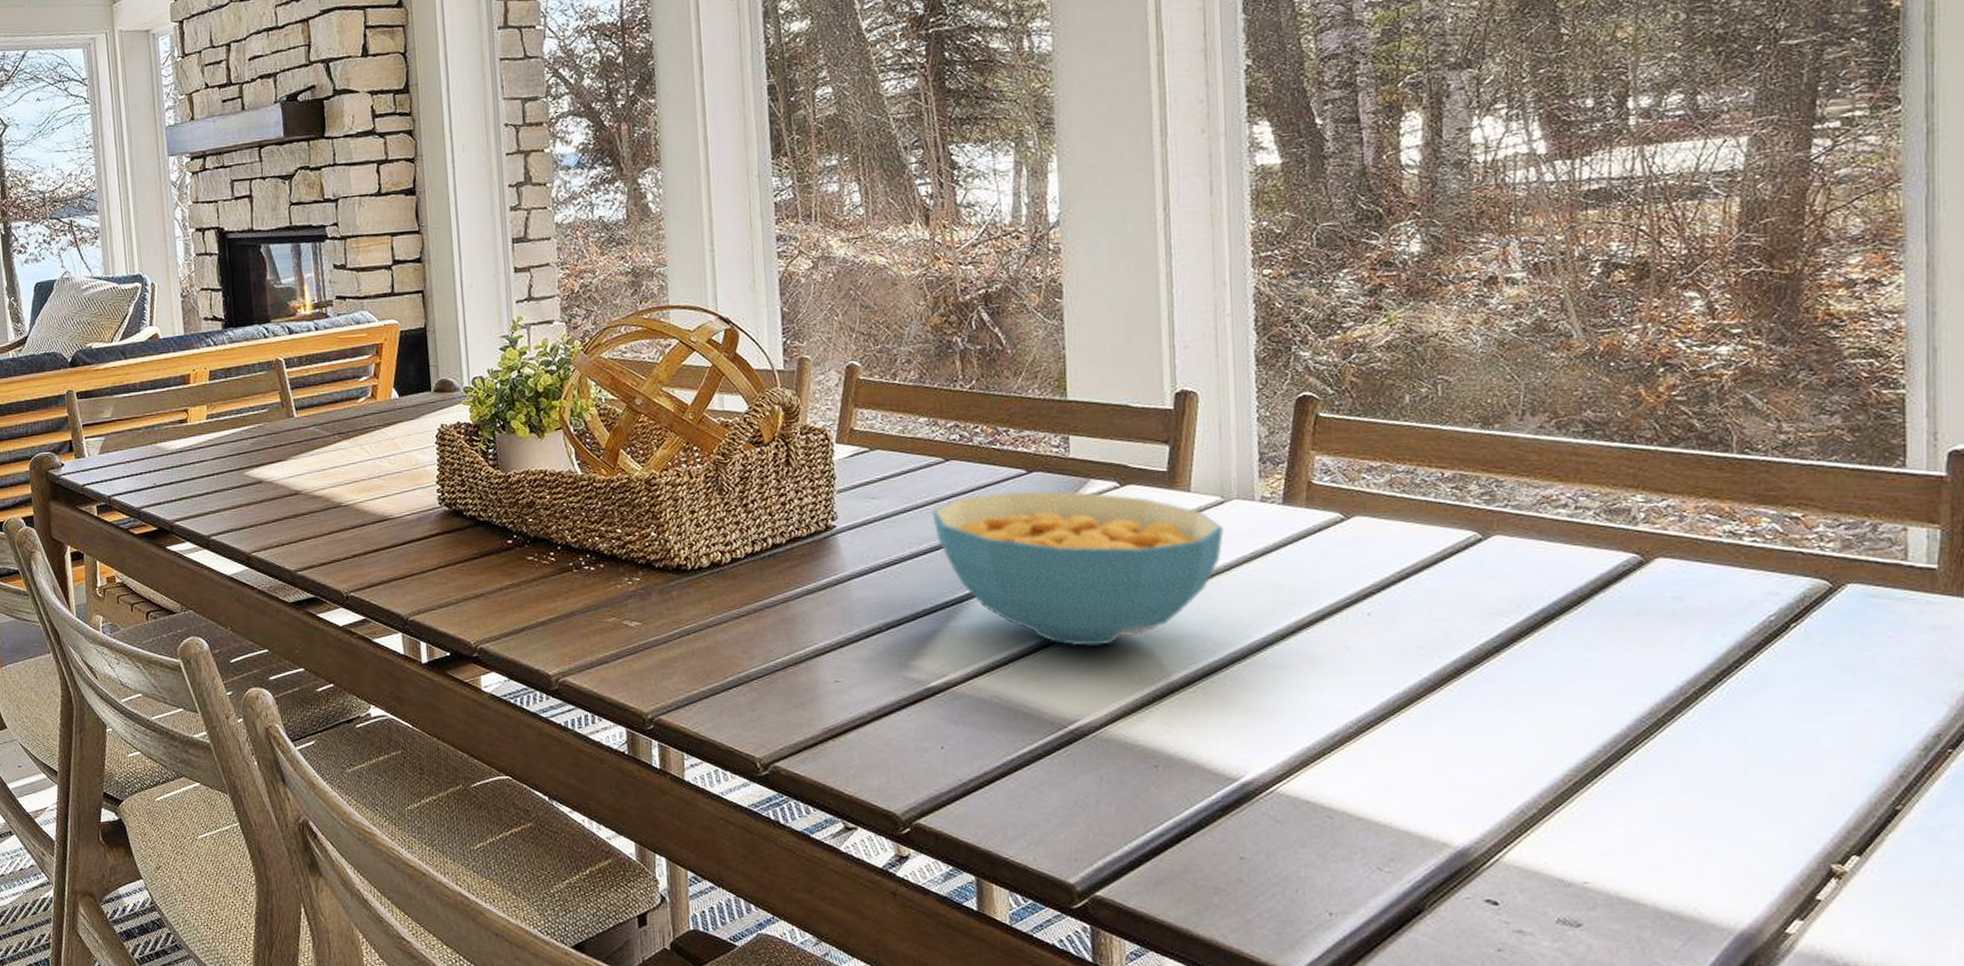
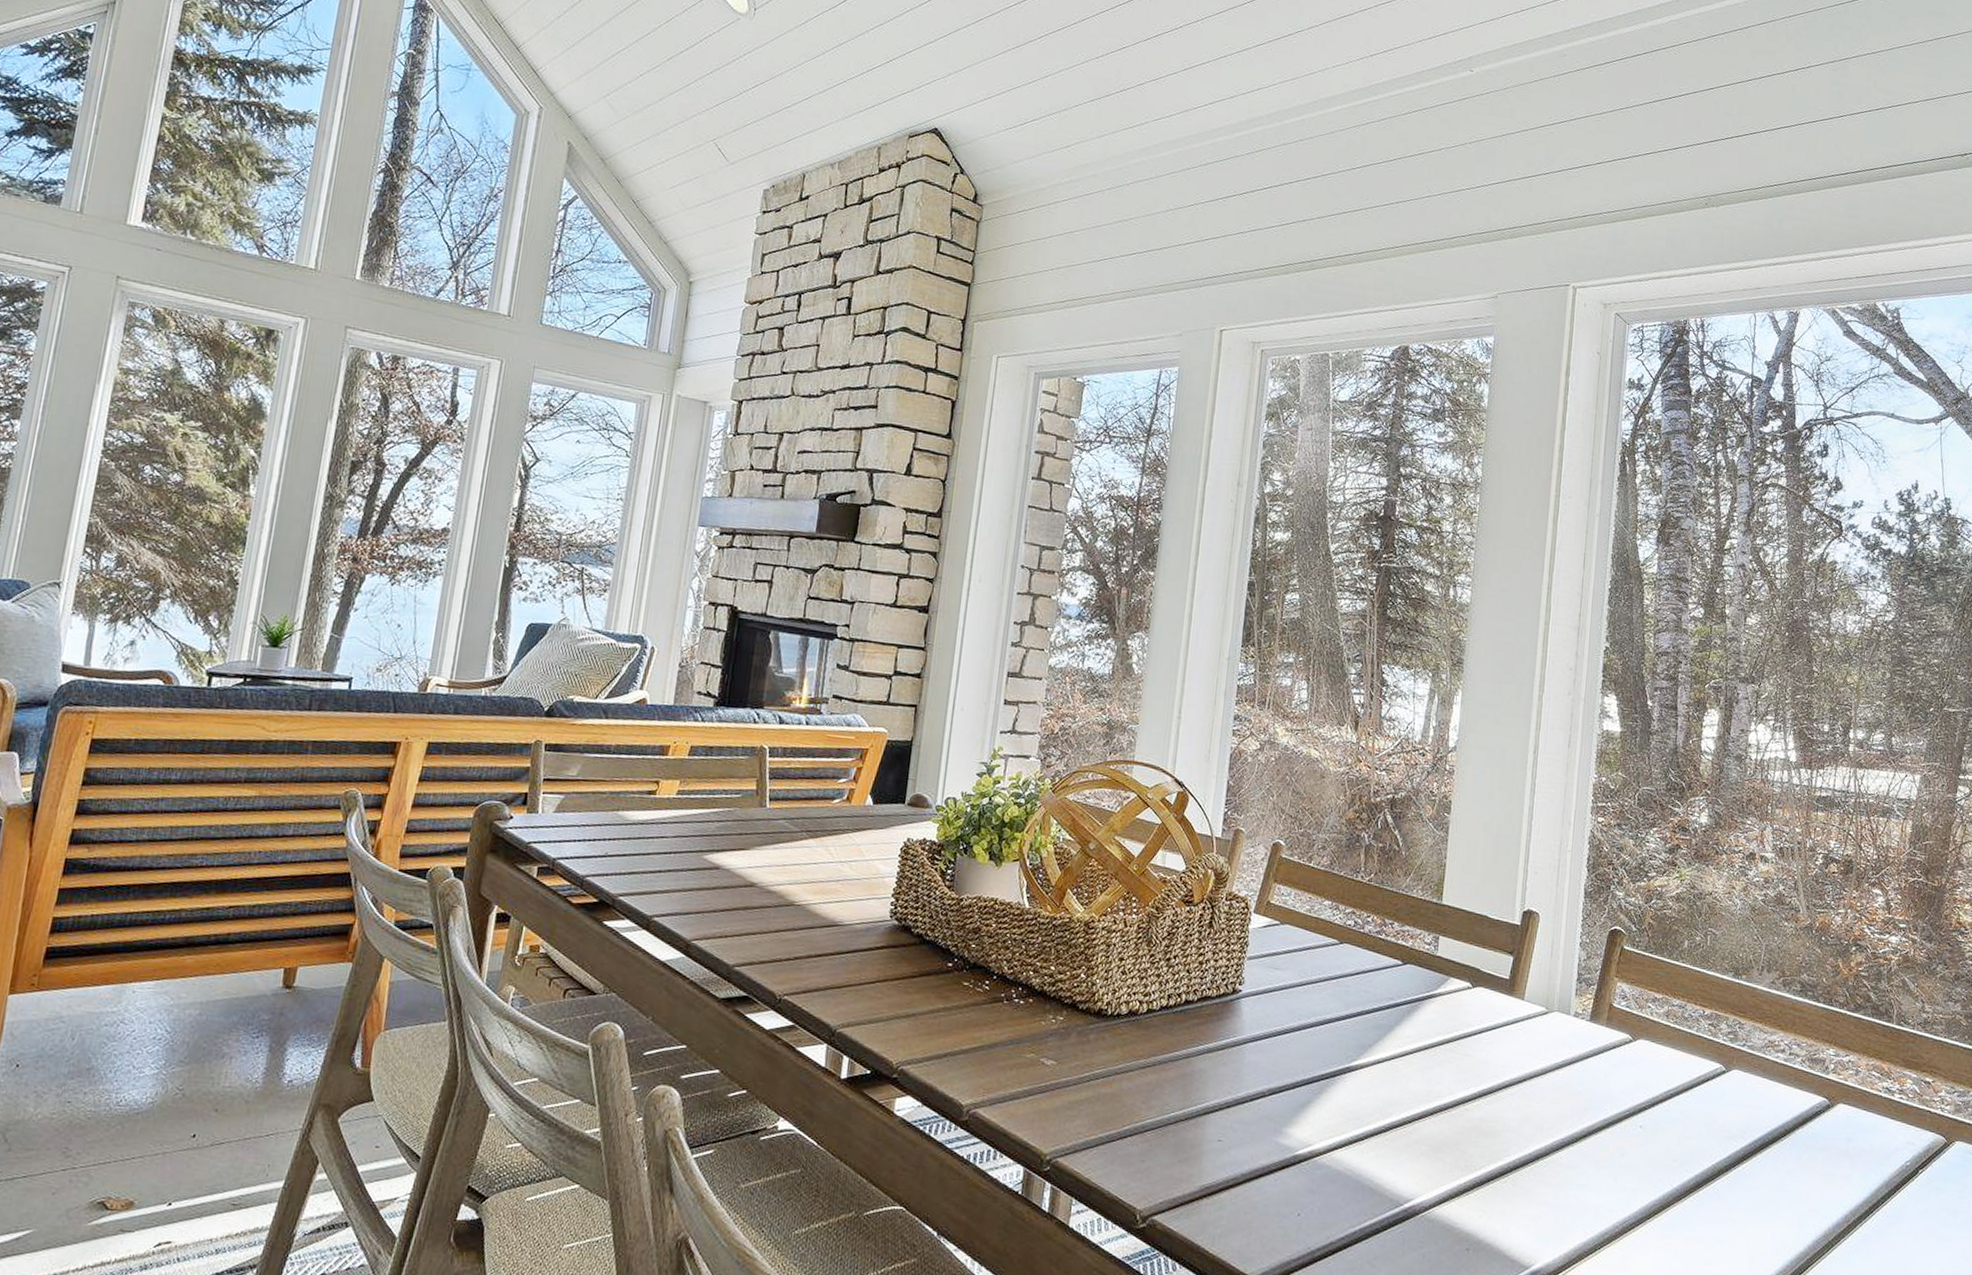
cereal bowl: present [932,490,1225,646] -> none [1322,979,1545,1131]

